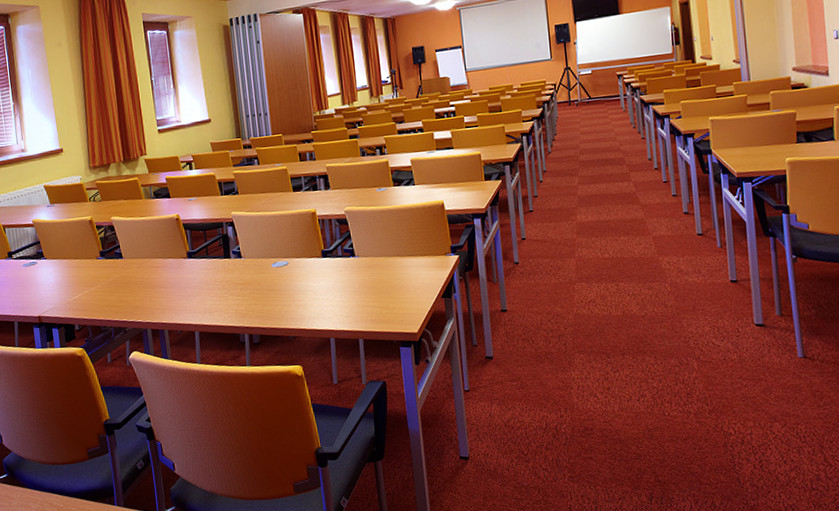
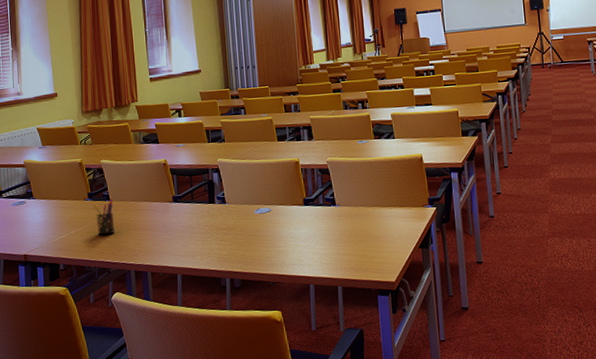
pen holder: none [106,257,130,293] -> present [93,199,115,234]

